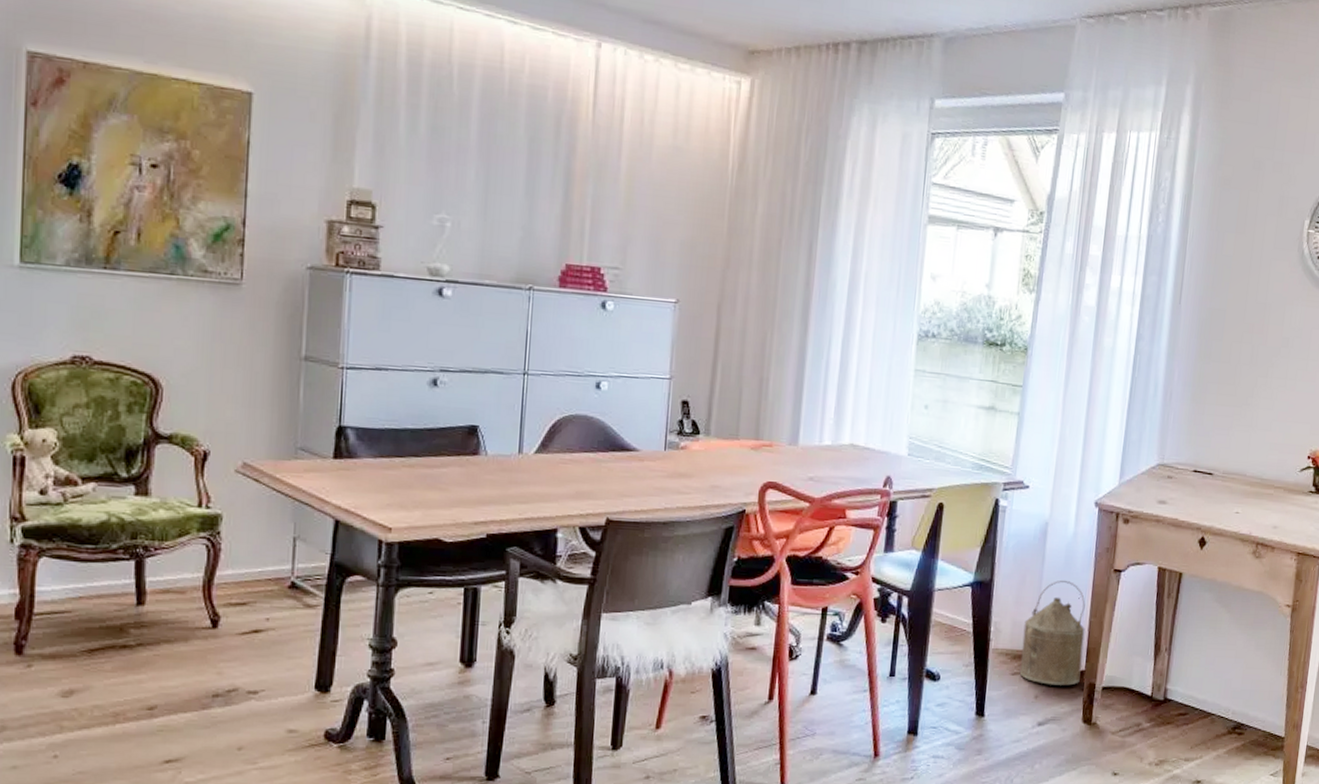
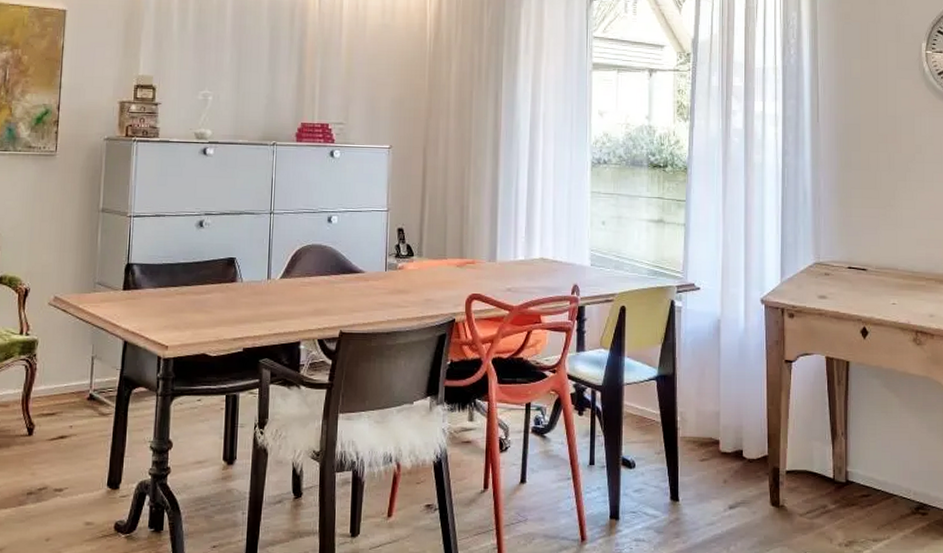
watering can: present [1019,580,1086,686] -> none [707,371,764,470]

